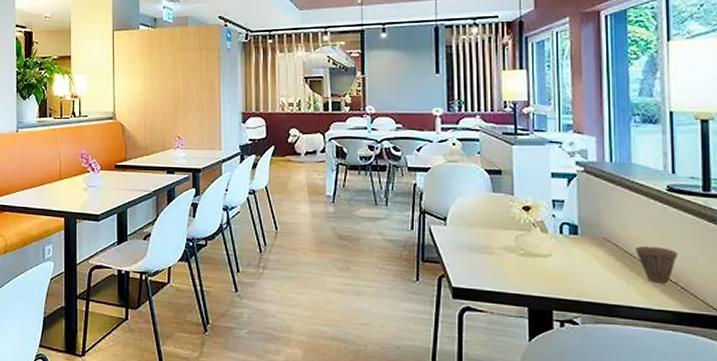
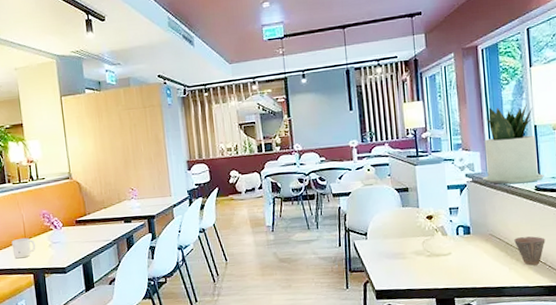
mug: none [46,177,70,199] -> present [11,237,36,259]
planter: none [598,84,680,181] -> present [483,103,544,184]

